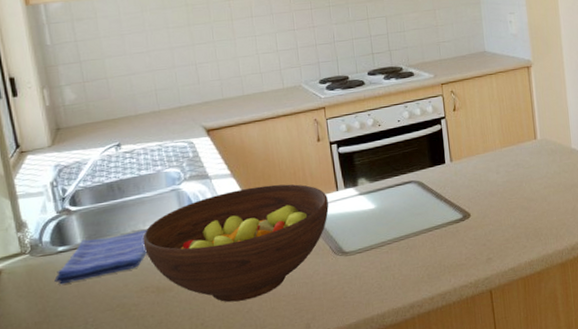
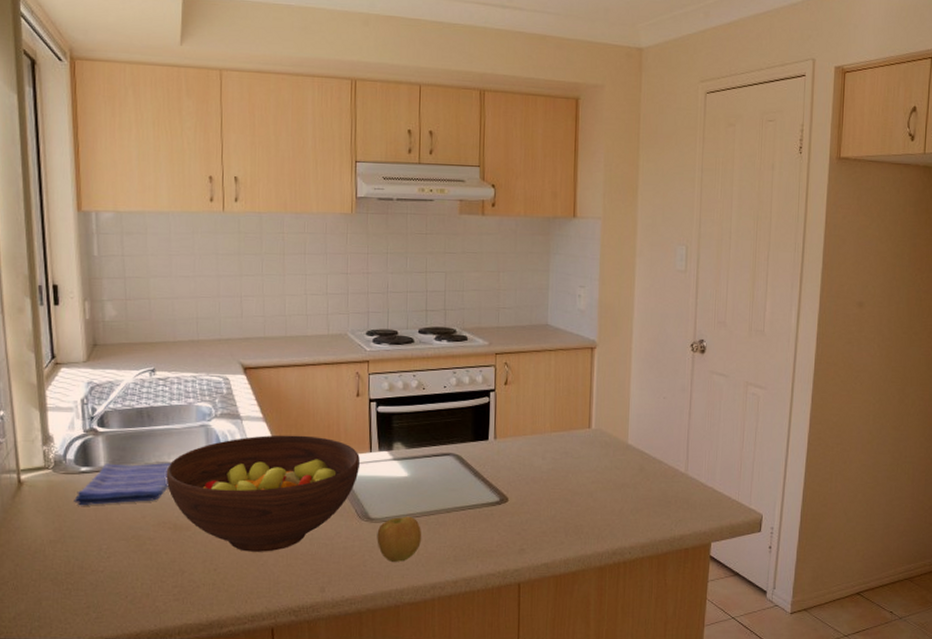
apple: none [353,244,396,290] -> present [377,516,422,562]

